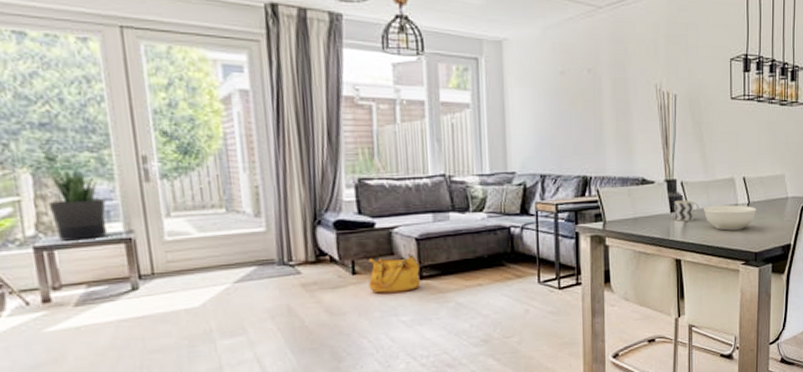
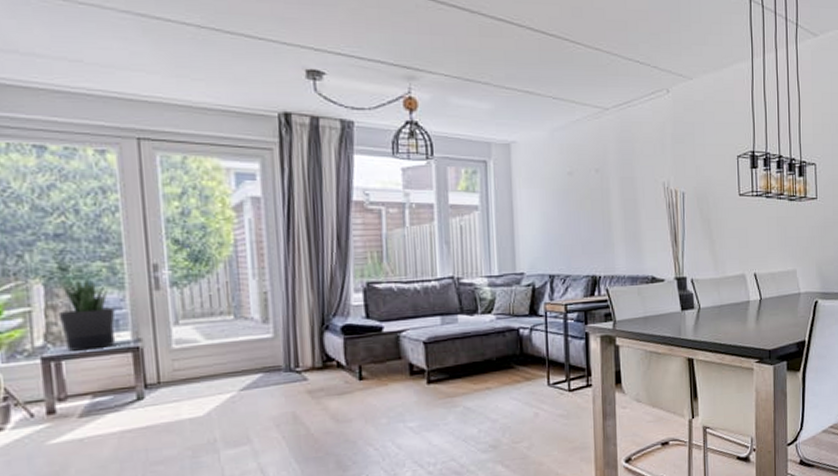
handbag: present [368,253,421,293] -> none [375,357,429,399]
cup: present [674,199,699,222] -> none [685,297,710,320]
bowl: present [703,205,757,231] -> none [714,302,769,328]

